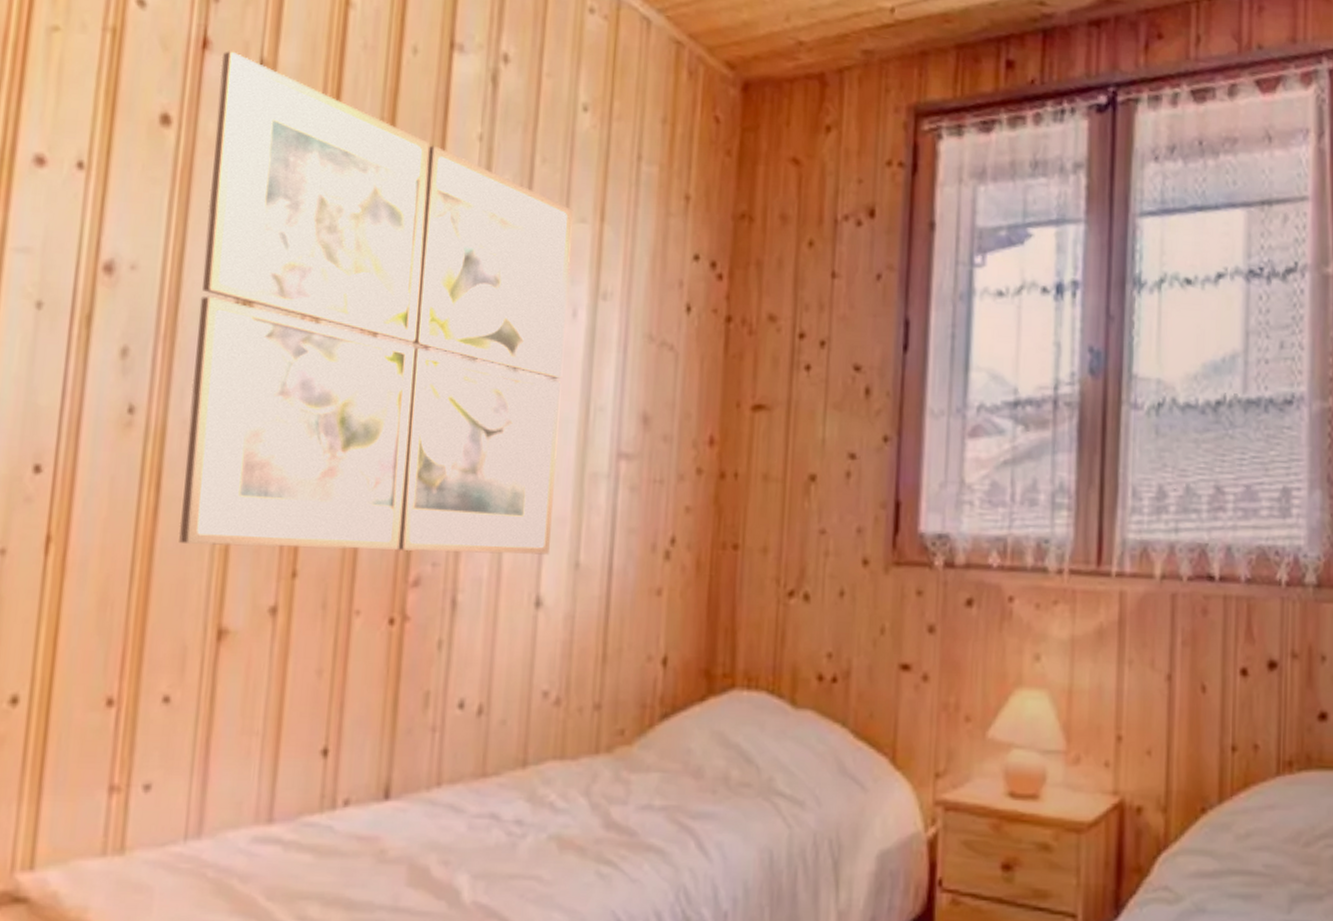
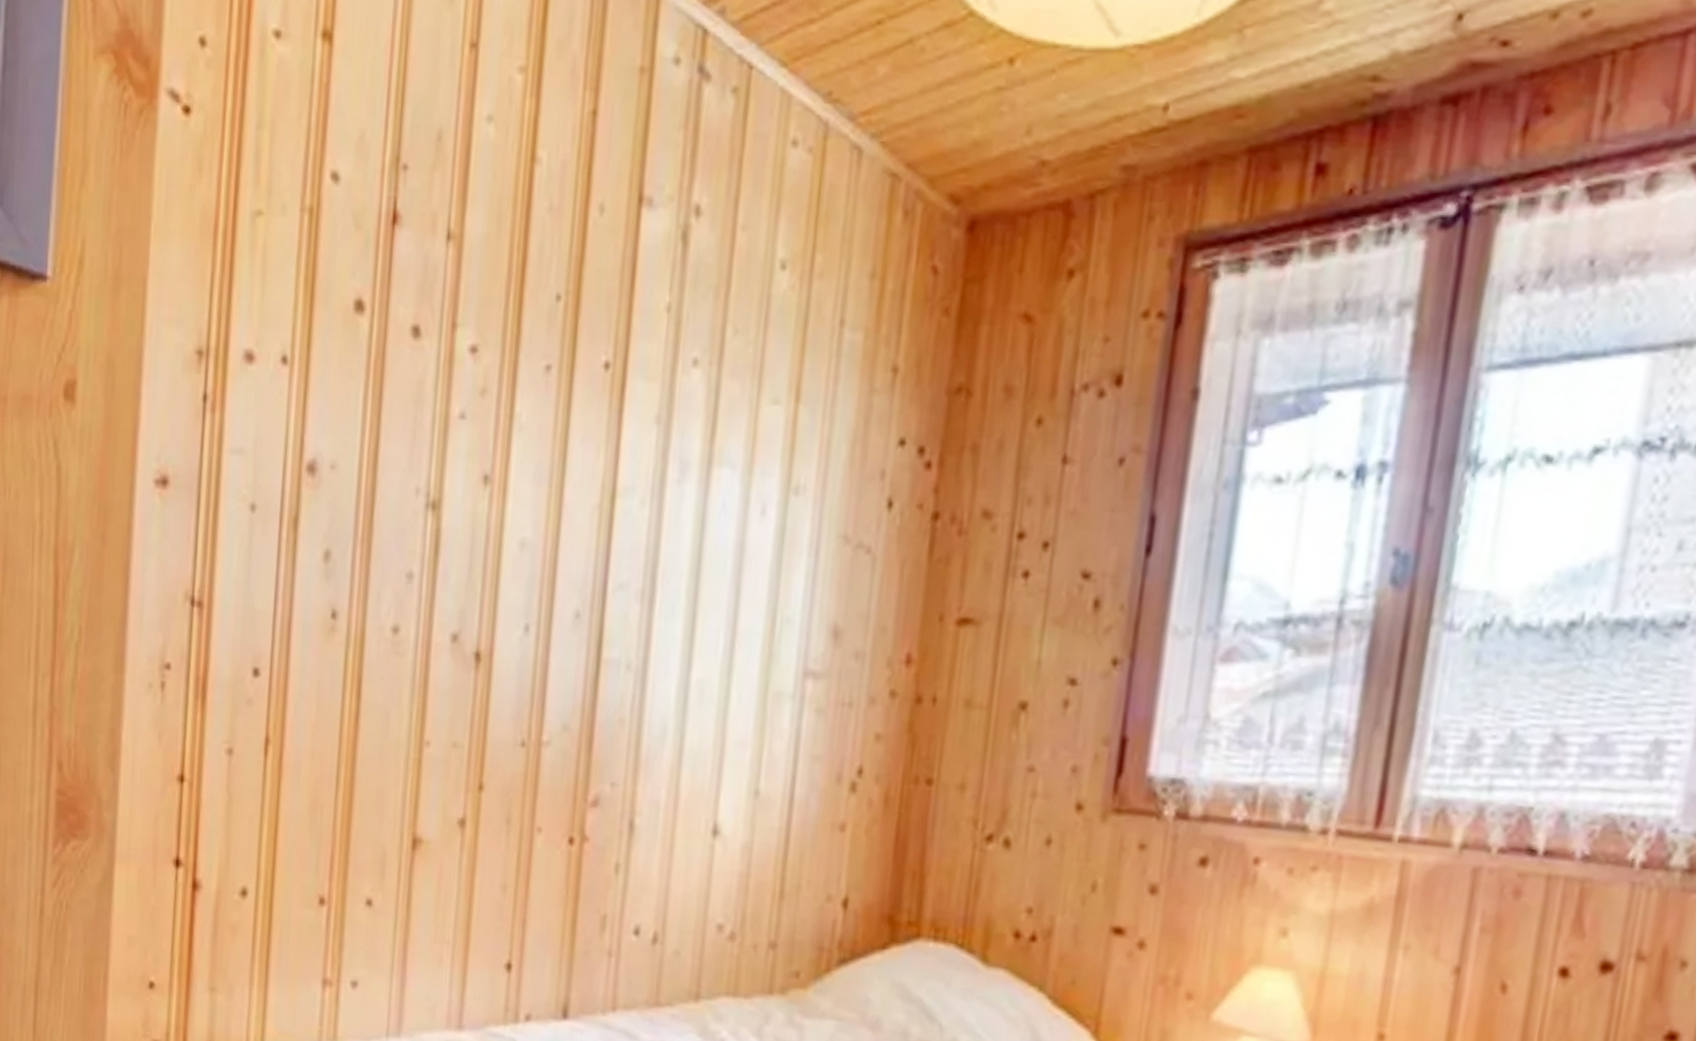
wall art: present [178,51,573,555] -> none [377,225,766,780]

